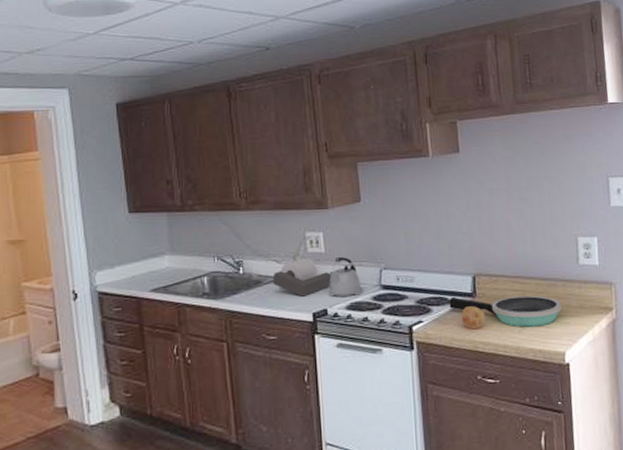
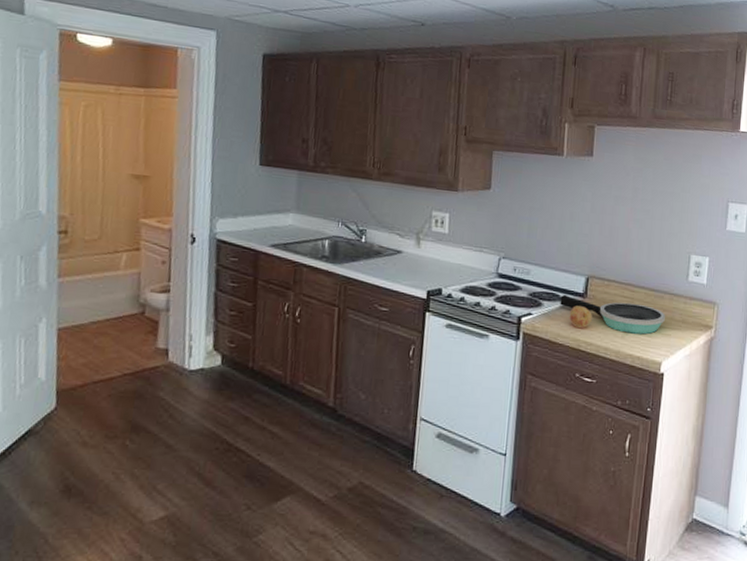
paper towel holder: present [273,258,331,297] -> none [393,235,451,274]
kettle: present [328,256,362,297] -> none [445,239,479,280]

